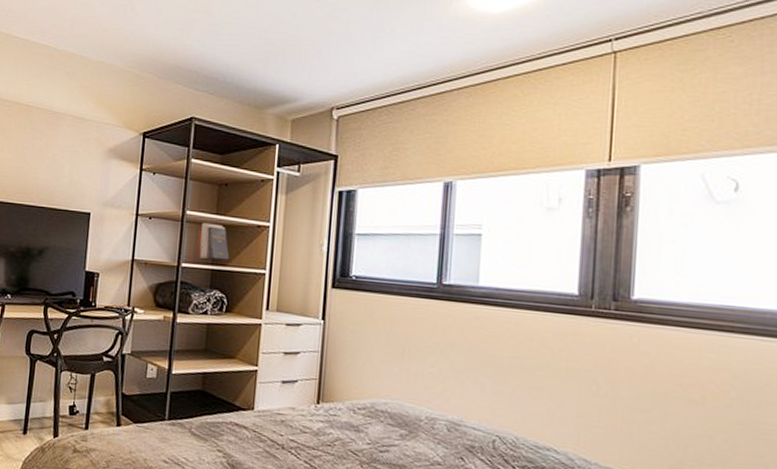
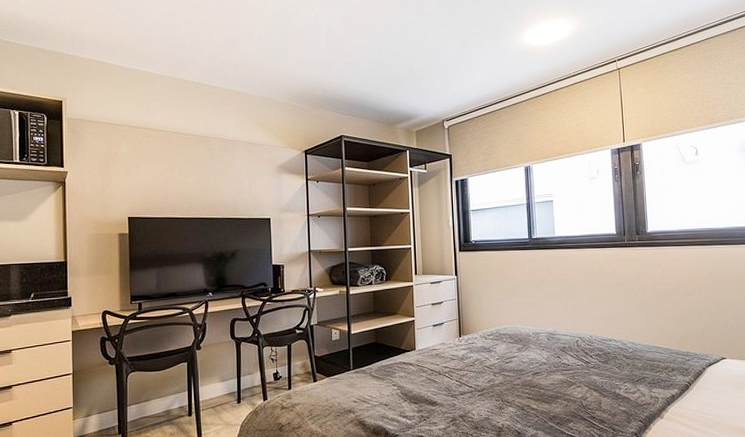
books: present [196,222,230,260] -> none [358,215,384,243]

